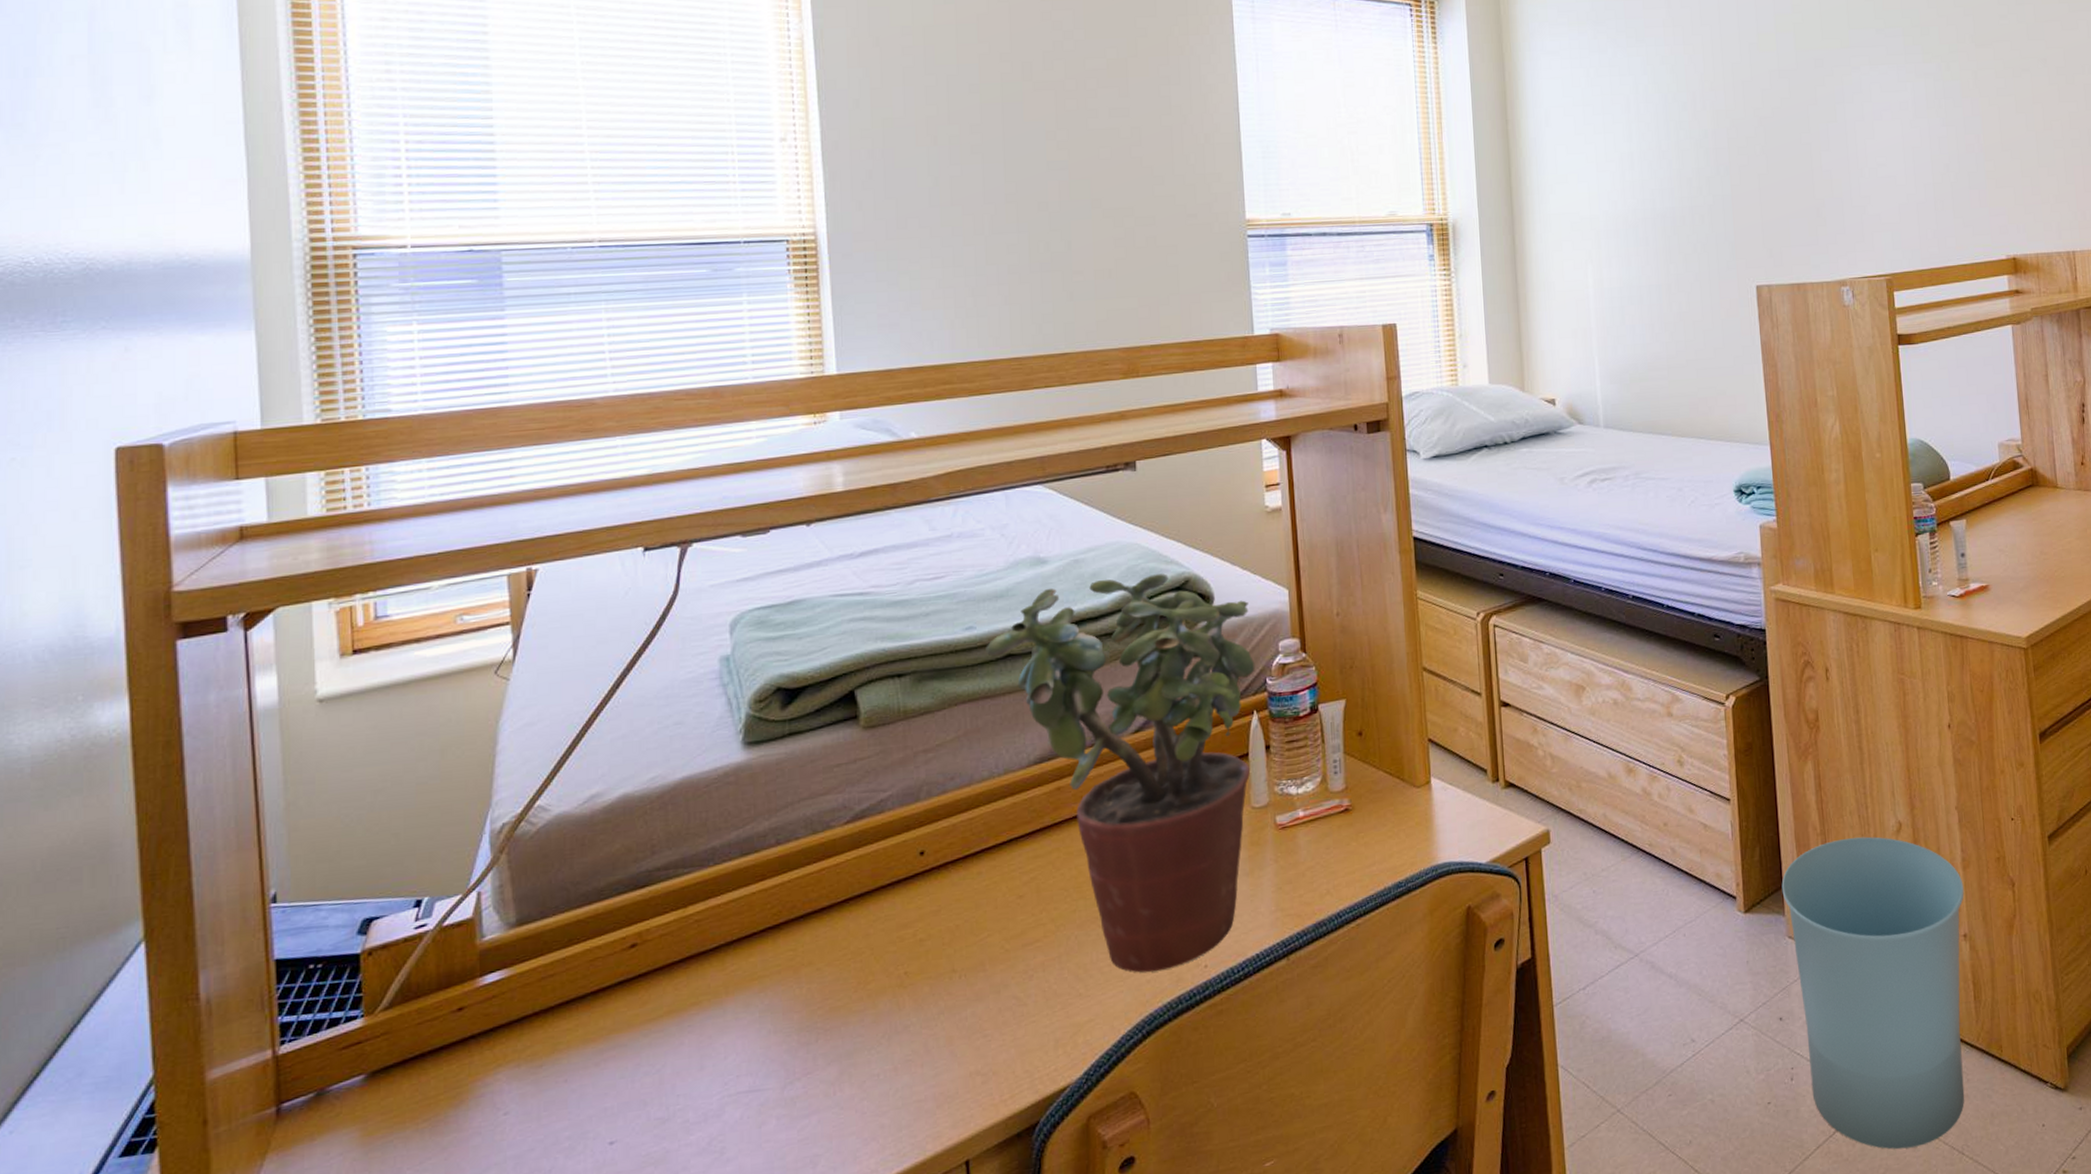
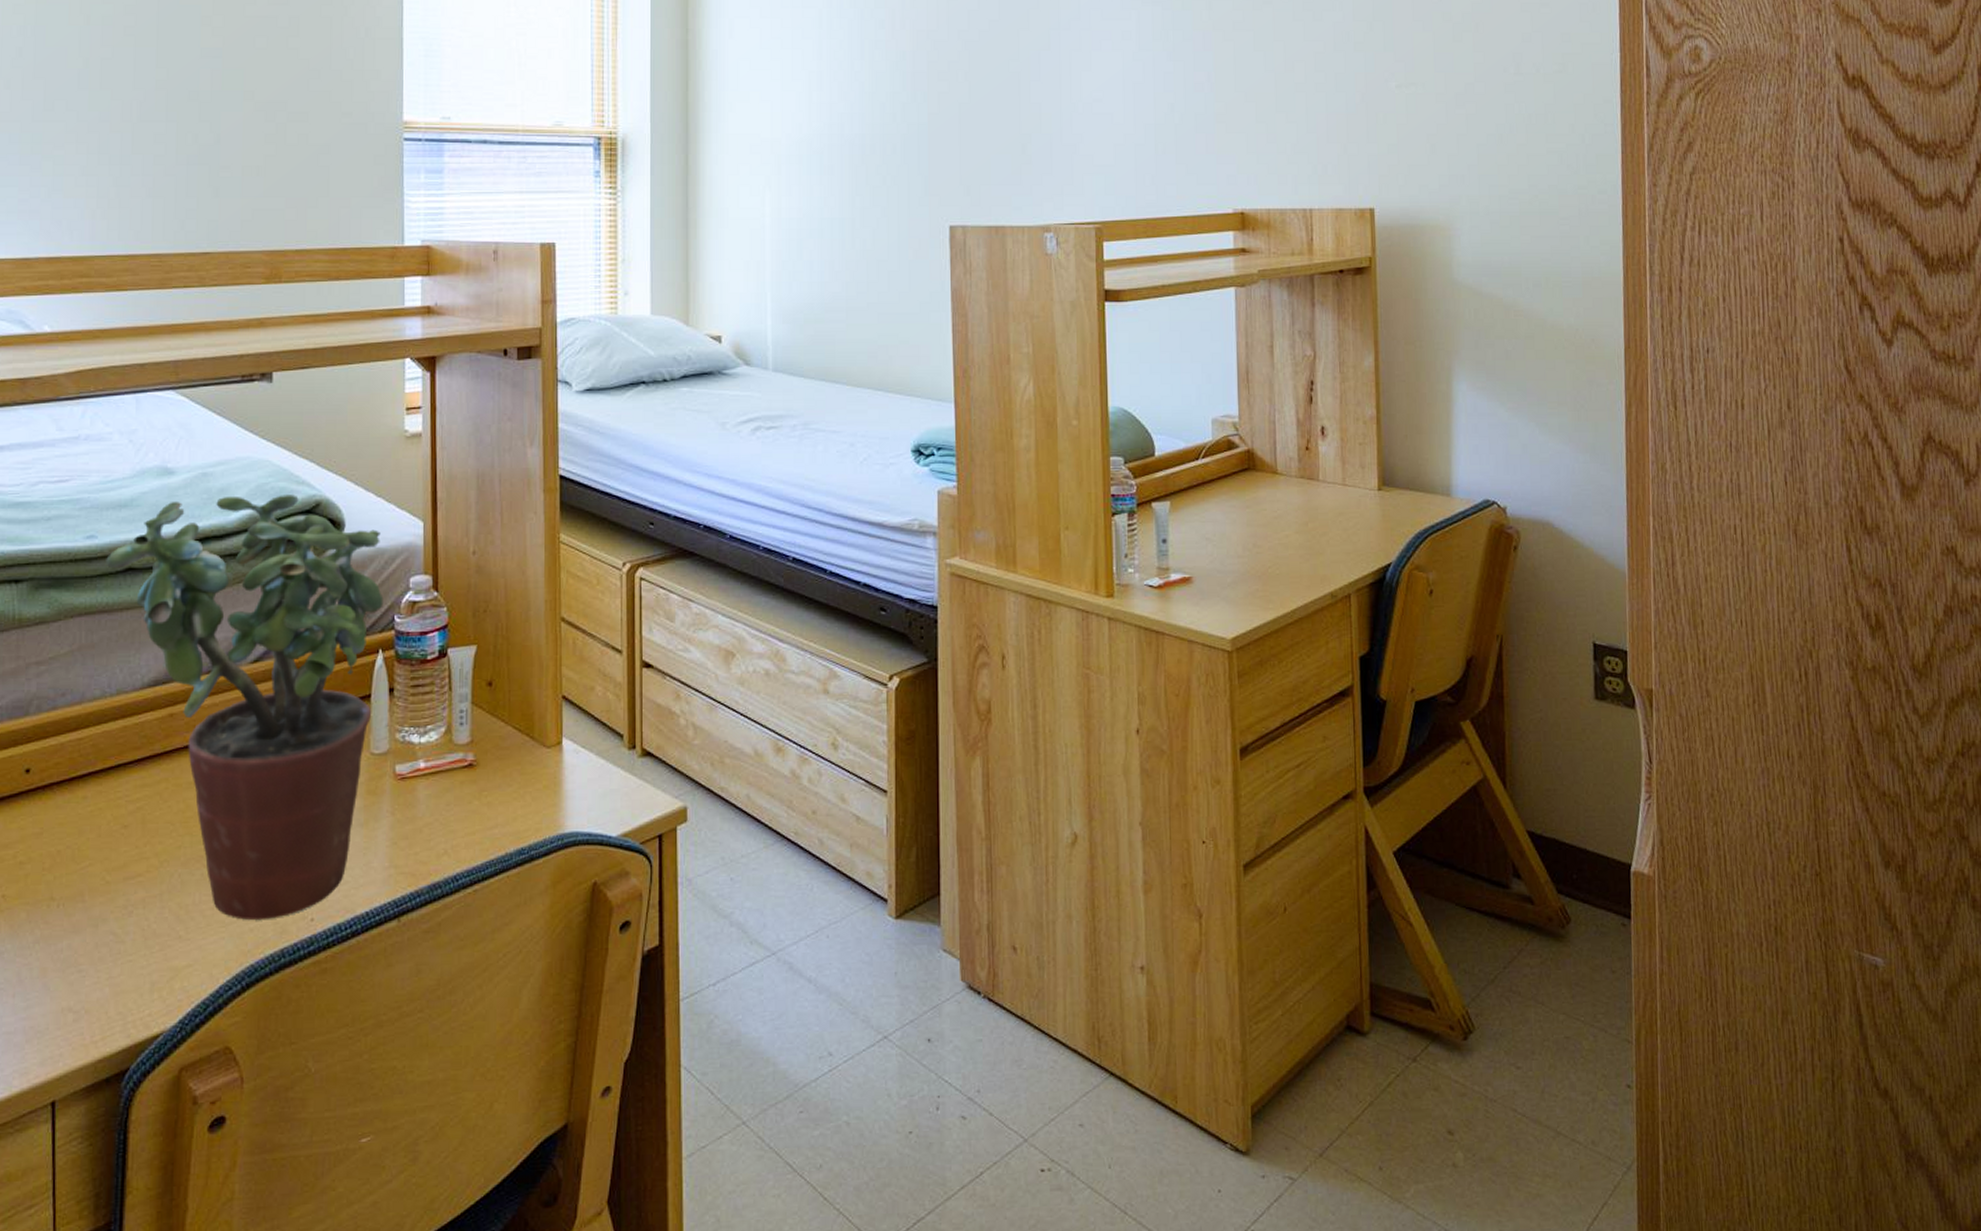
waste bin: present [1781,836,1965,1150] -> none [938,846,1144,1200]

